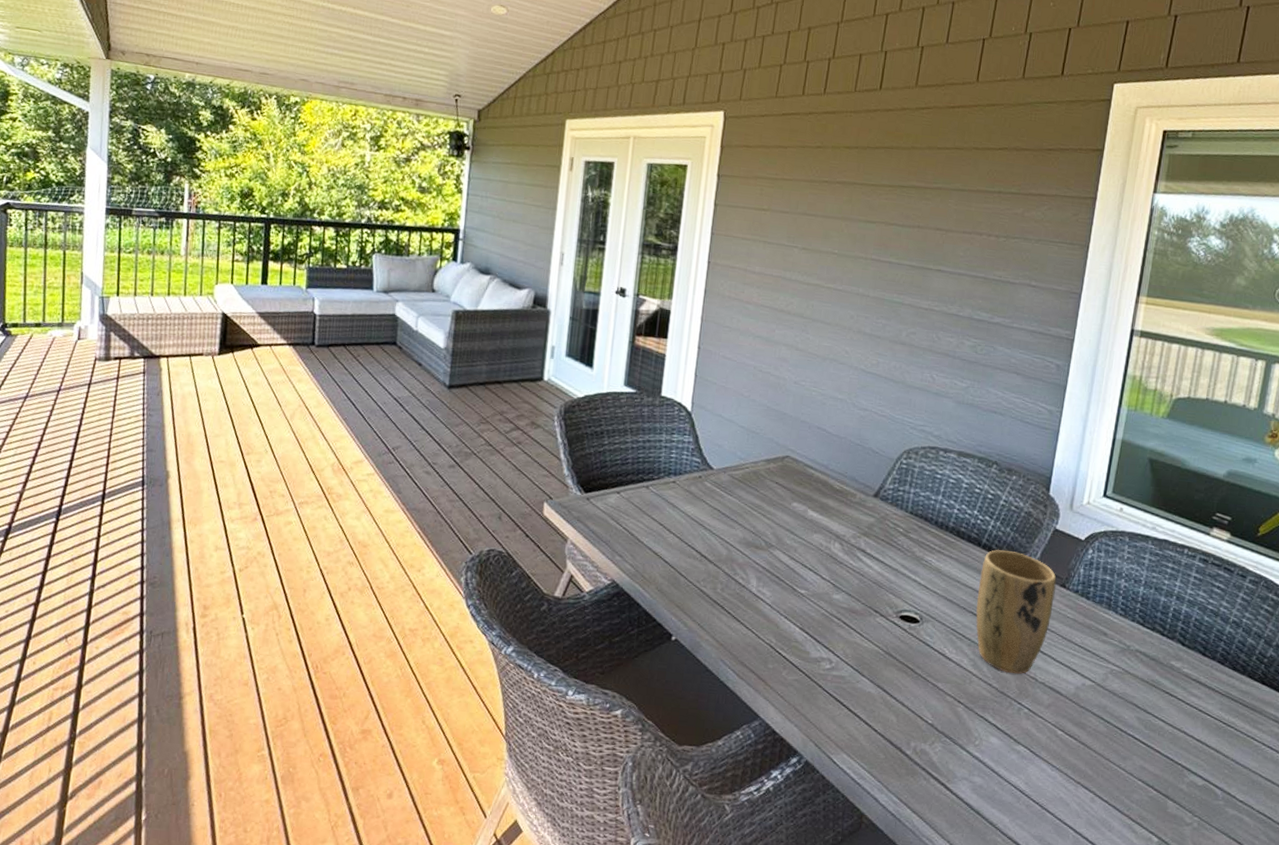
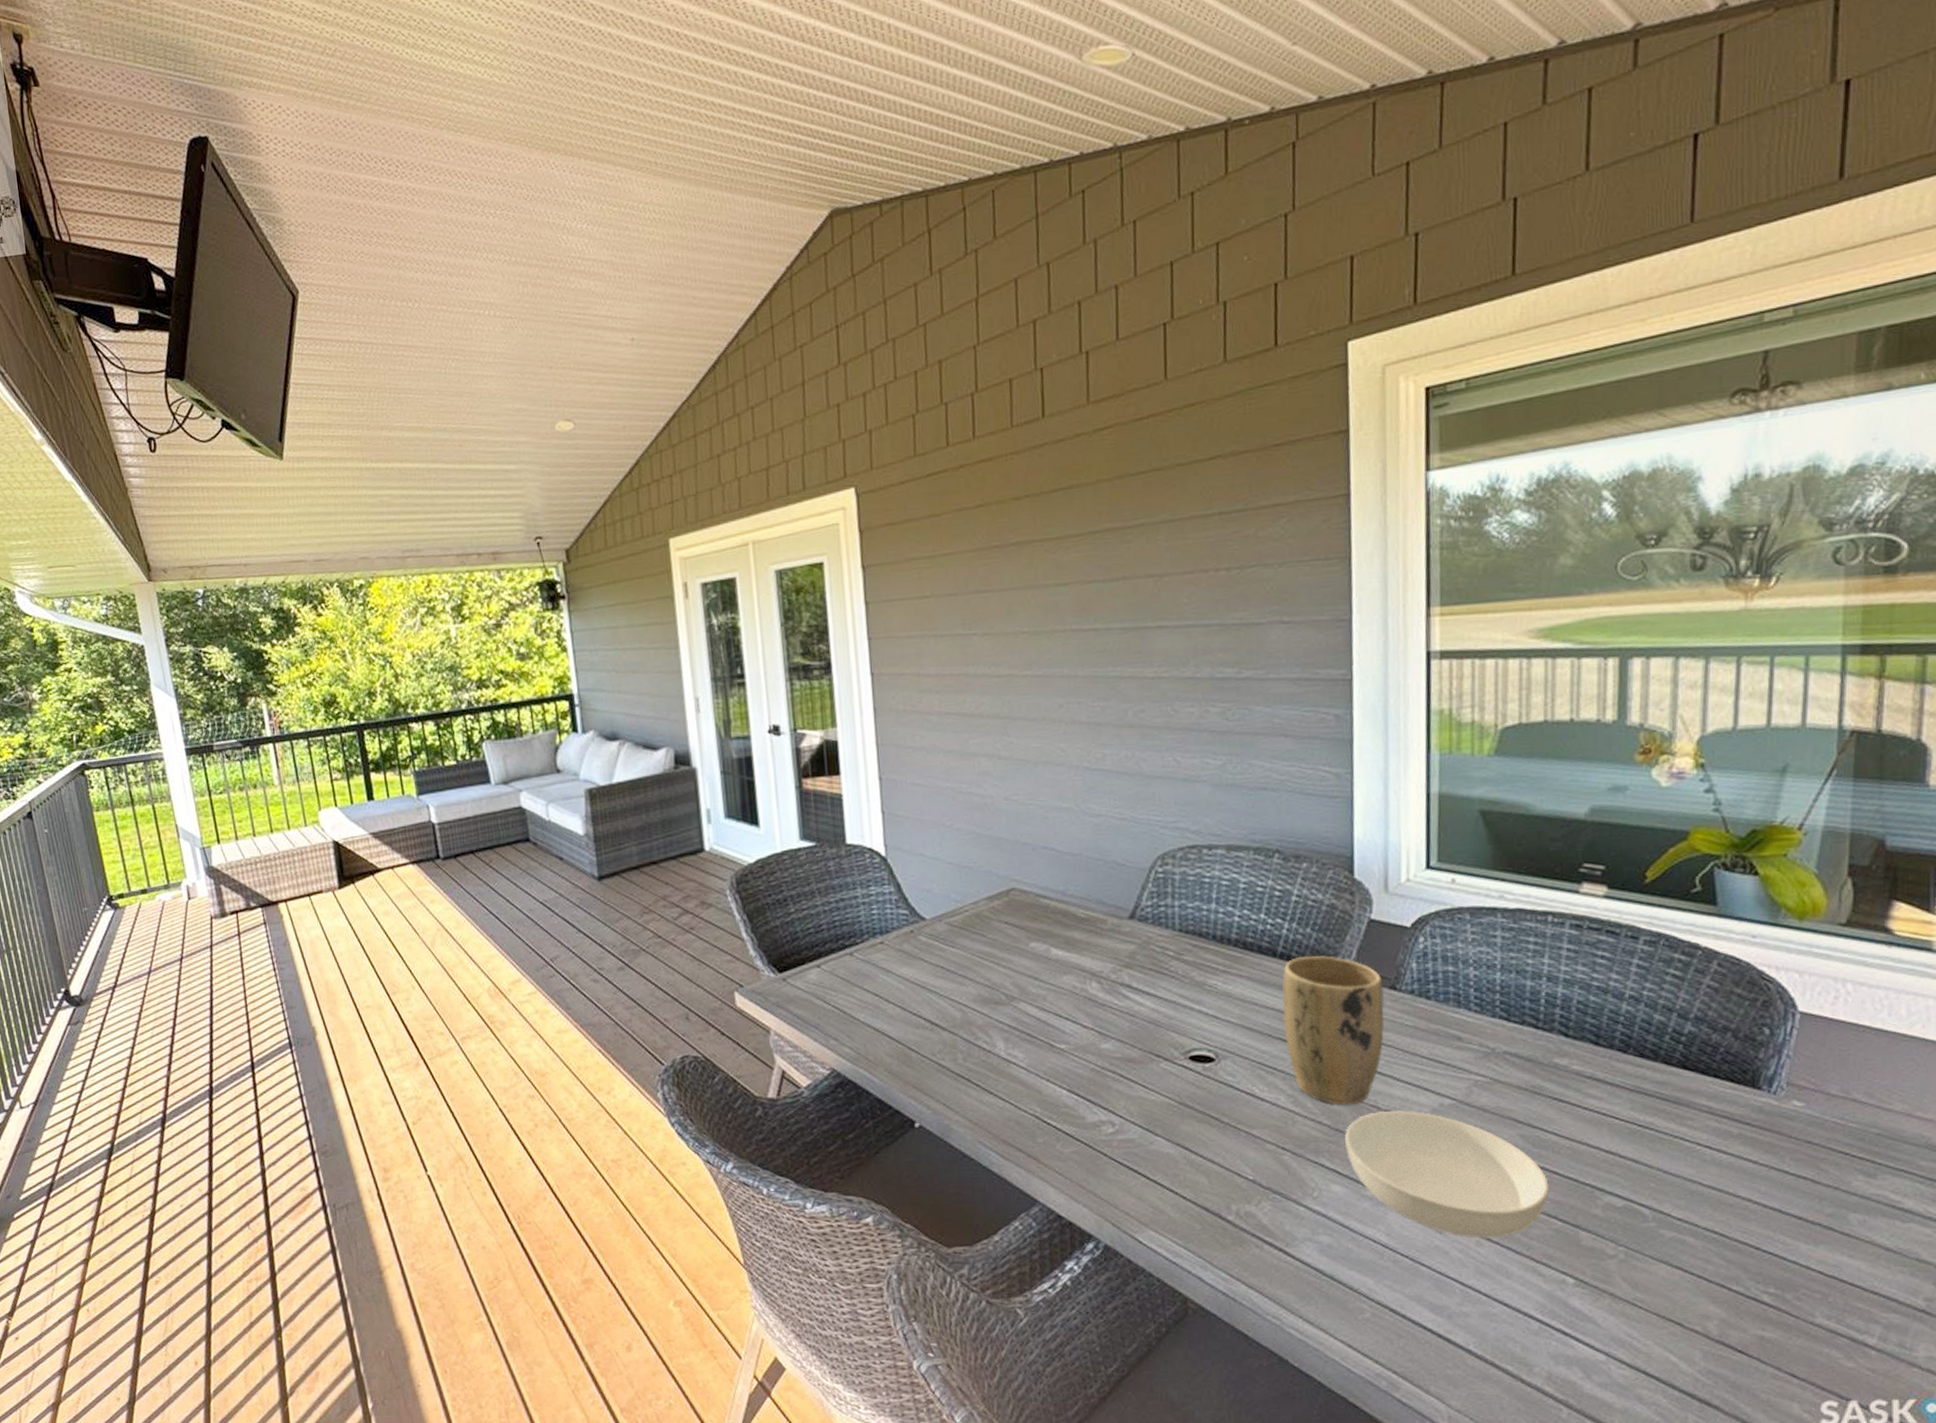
serving bowl: none [1006,683,1153,798] -> present [1345,1111,1550,1240]

